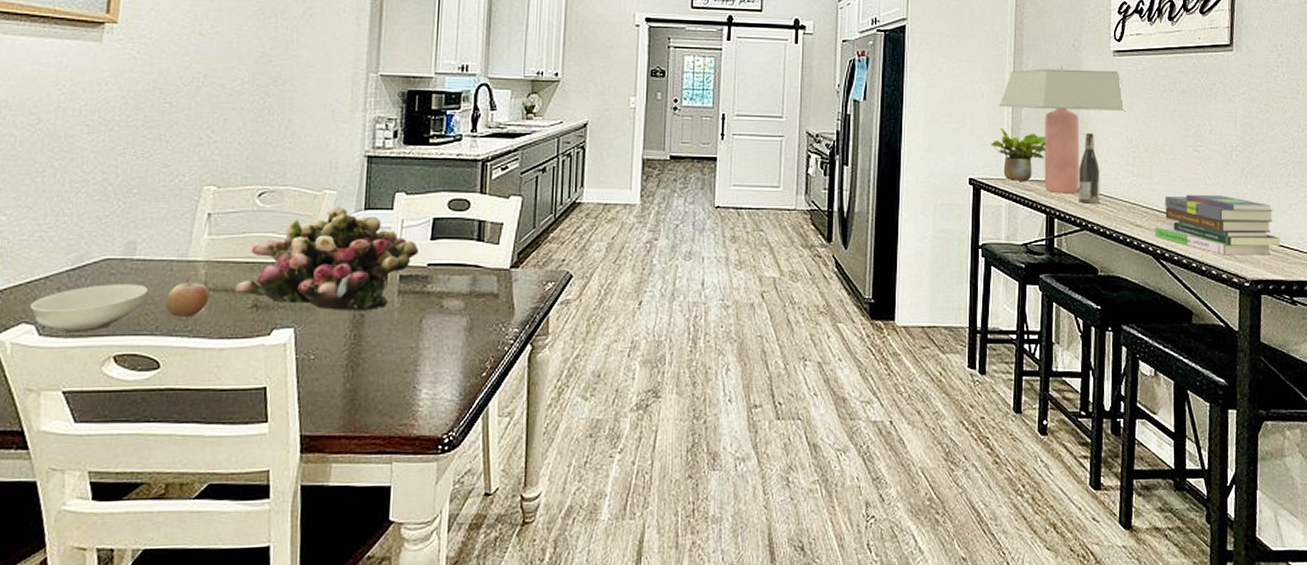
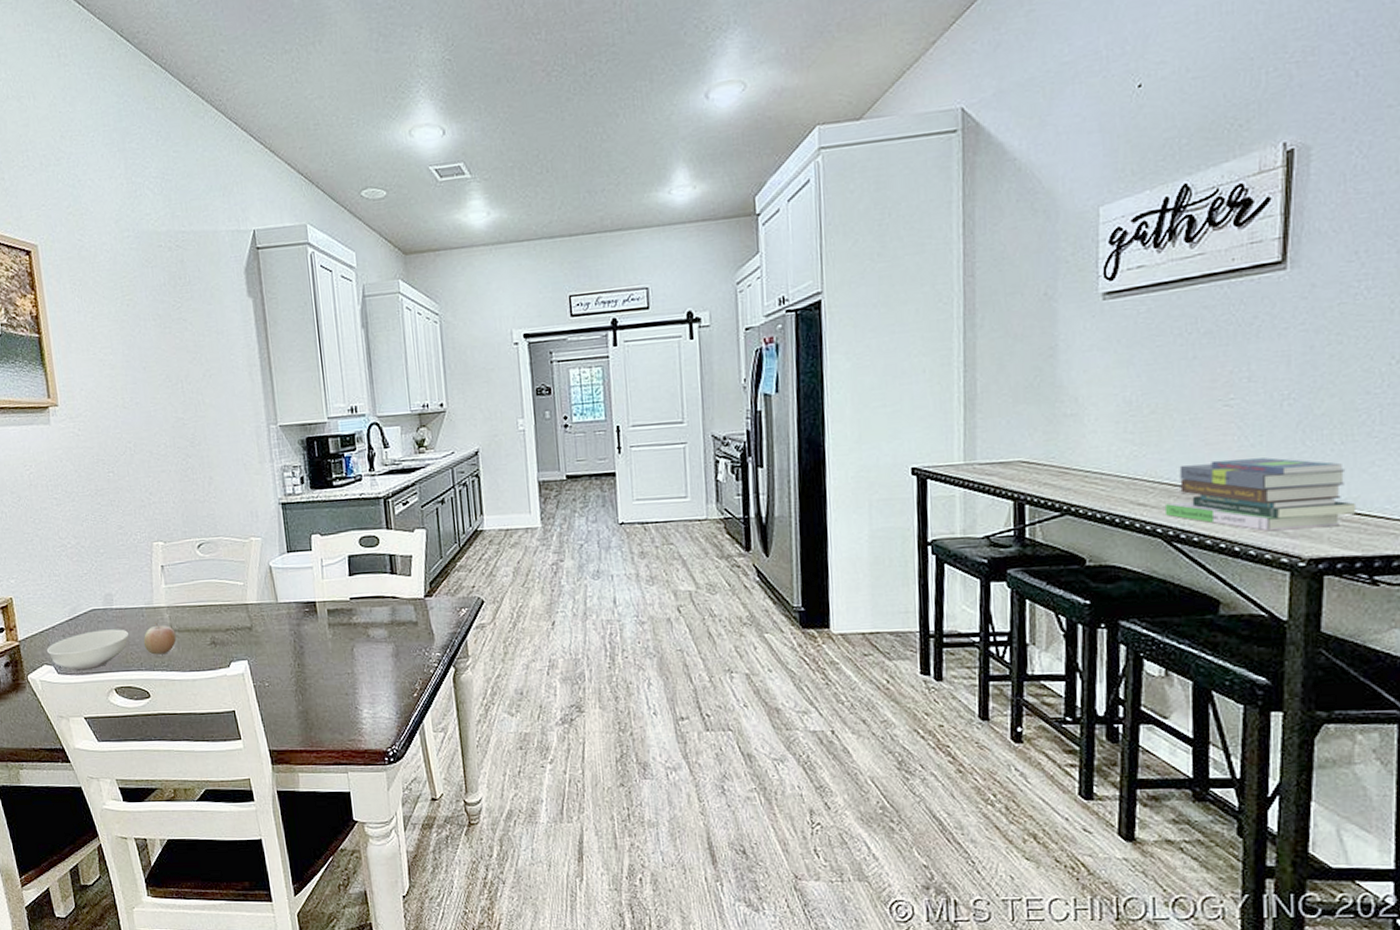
flower arrangement: present [235,205,420,310] -> none [194,550,341,644]
potted plant: present [991,128,1046,183] -> none [938,406,1011,467]
table lamp: present [998,65,1124,194] -> none [945,318,1119,475]
wine bottle: present [1078,133,1100,204] -> none [1056,399,1087,484]

